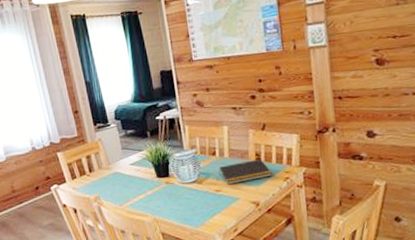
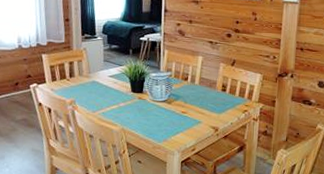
notepad: present [219,159,272,185] -> none [188,90,234,109]

